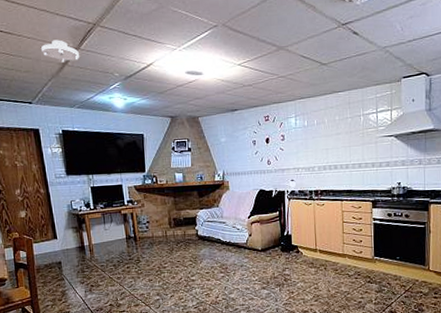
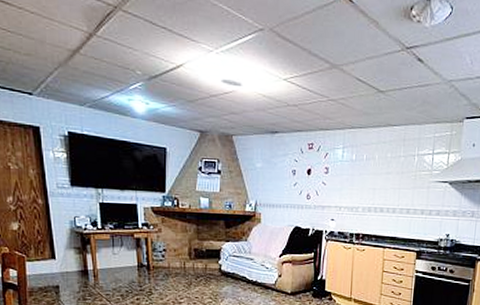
ceiling light: present [41,39,80,63] -> none [47,19,96,49]

